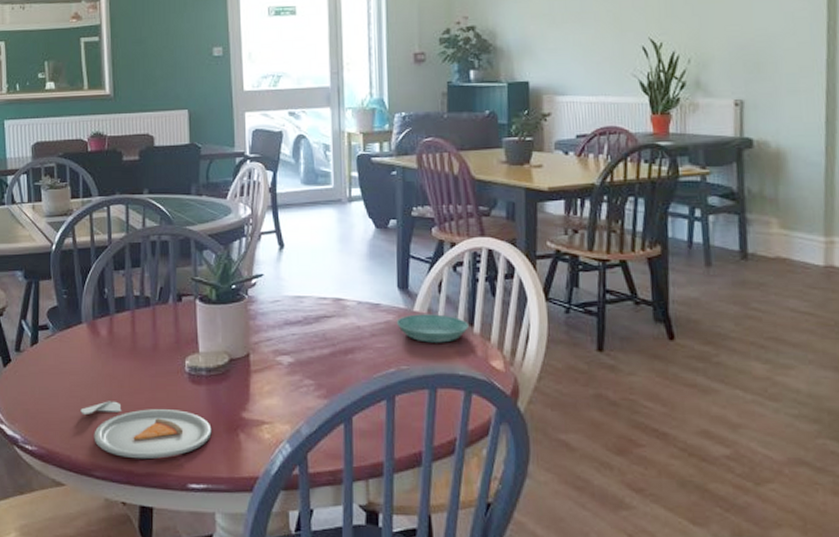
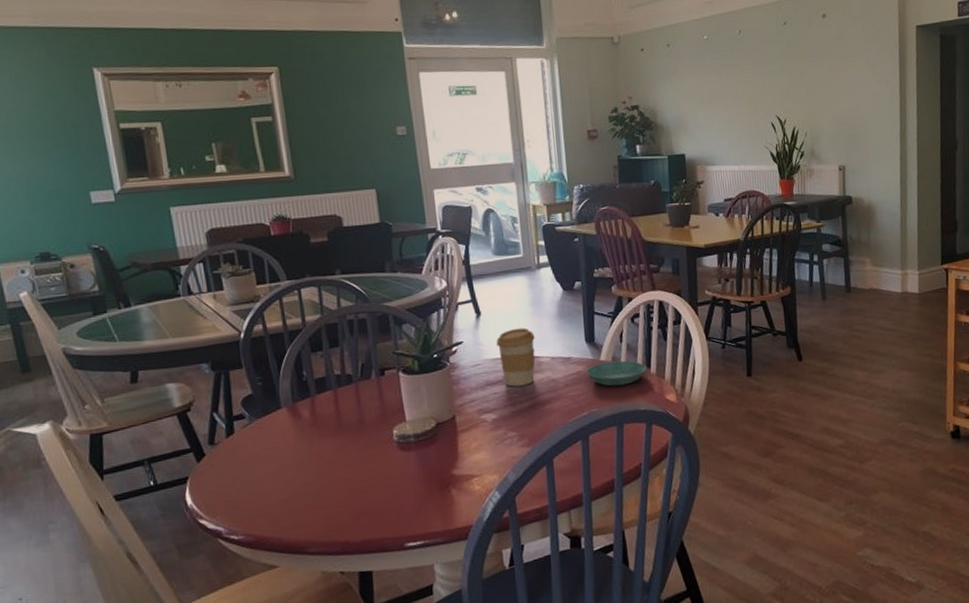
dinner plate: present [80,401,212,460] -> none [288,477,425,530]
coffee cup: none [298,265,341,330] -> present [496,327,536,387]

